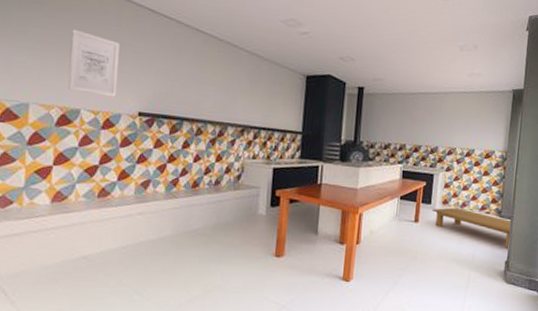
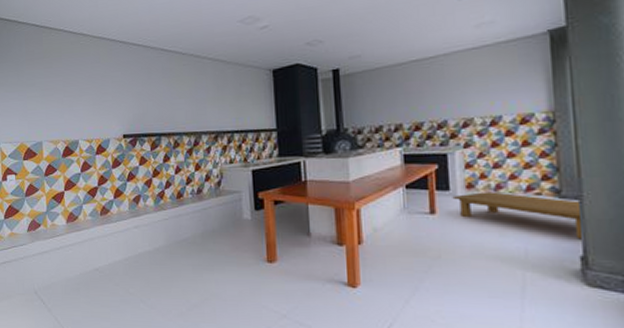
wall art: present [68,29,120,97] -> none [65,73,104,126]

